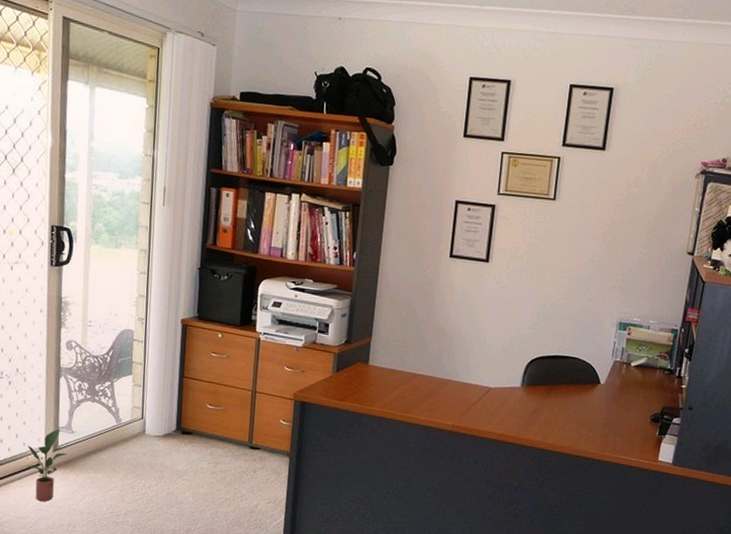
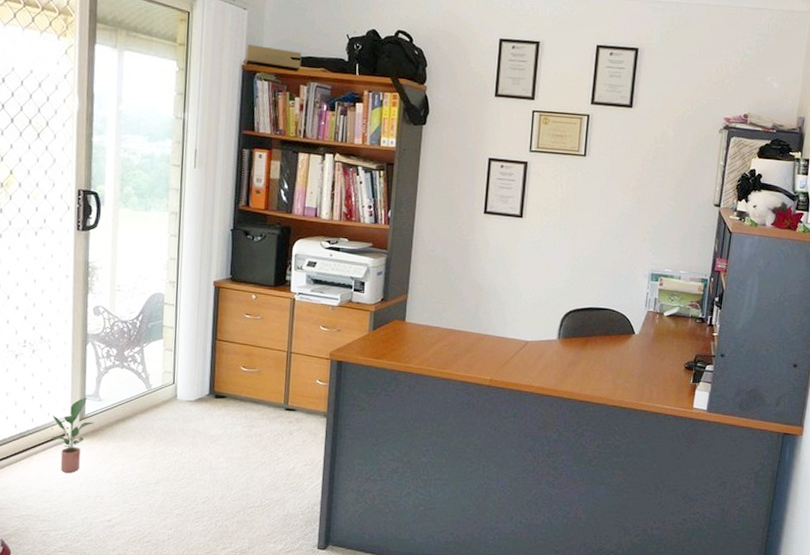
box: none [213,81,270,110] -> present [245,44,302,72]

